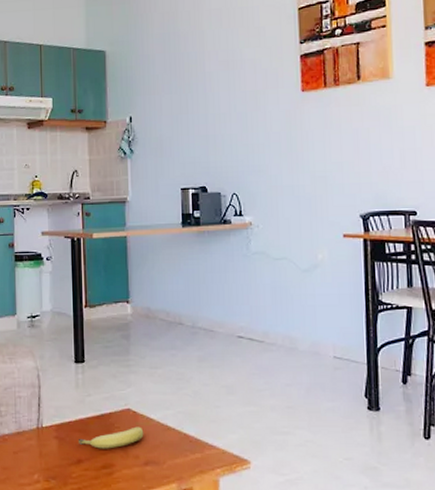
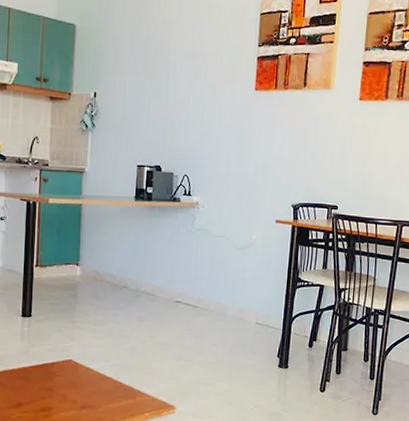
fruit: present [78,426,144,449] -> none [19,375,83,394]

